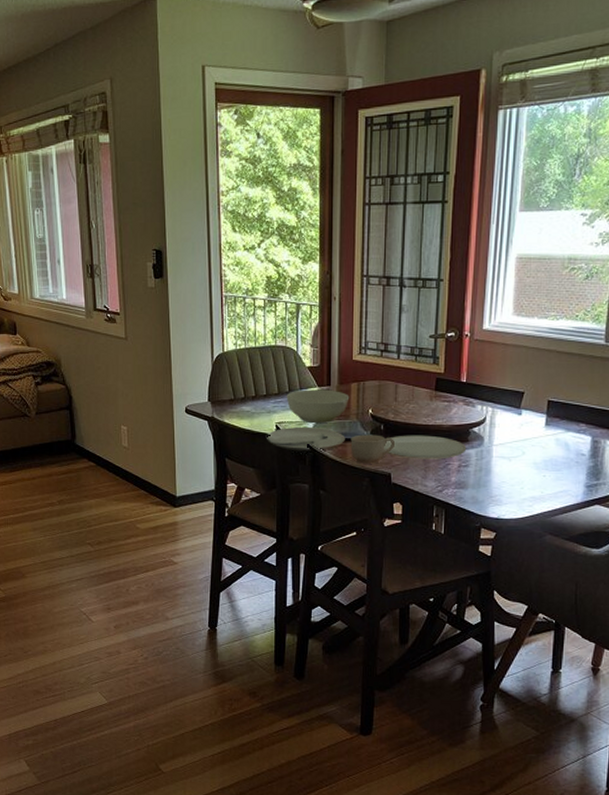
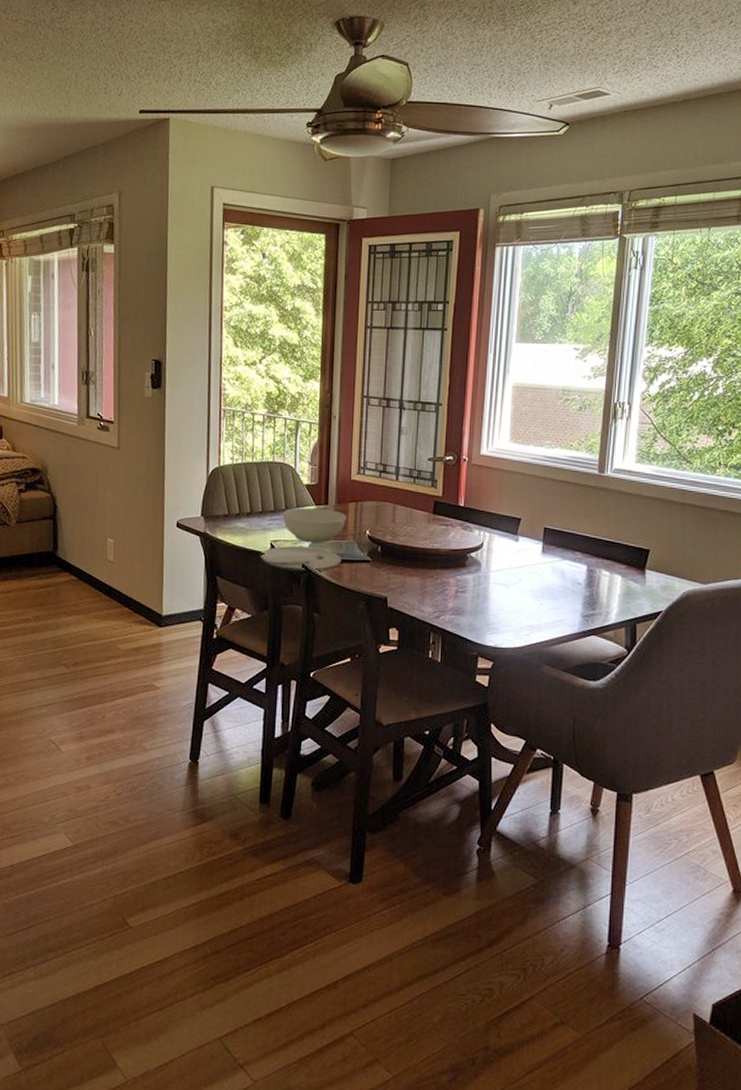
teacup: present [350,434,396,464] -> none [347,556,393,587]
plate: present [384,435,467,460] -> none [381,558,464,584]

